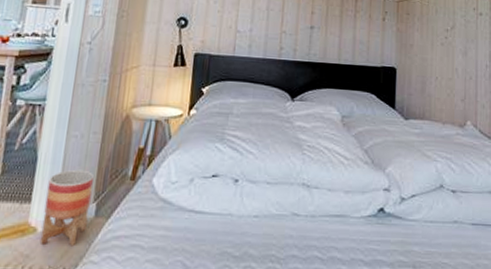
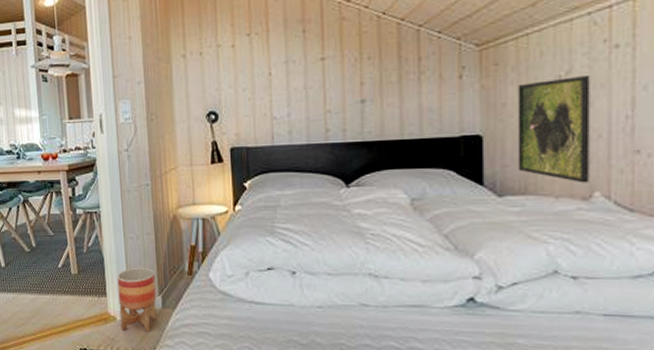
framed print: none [419,31,466,114] -> present [517,76,590,183]

